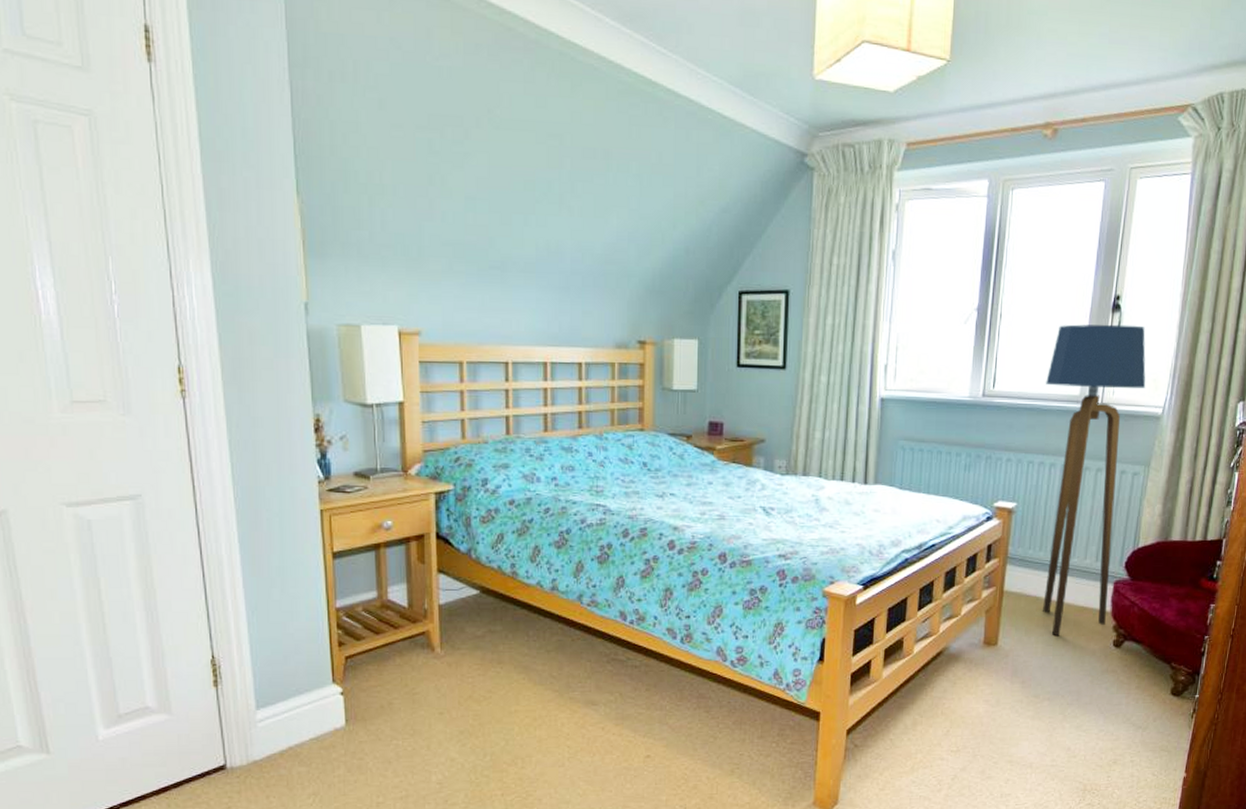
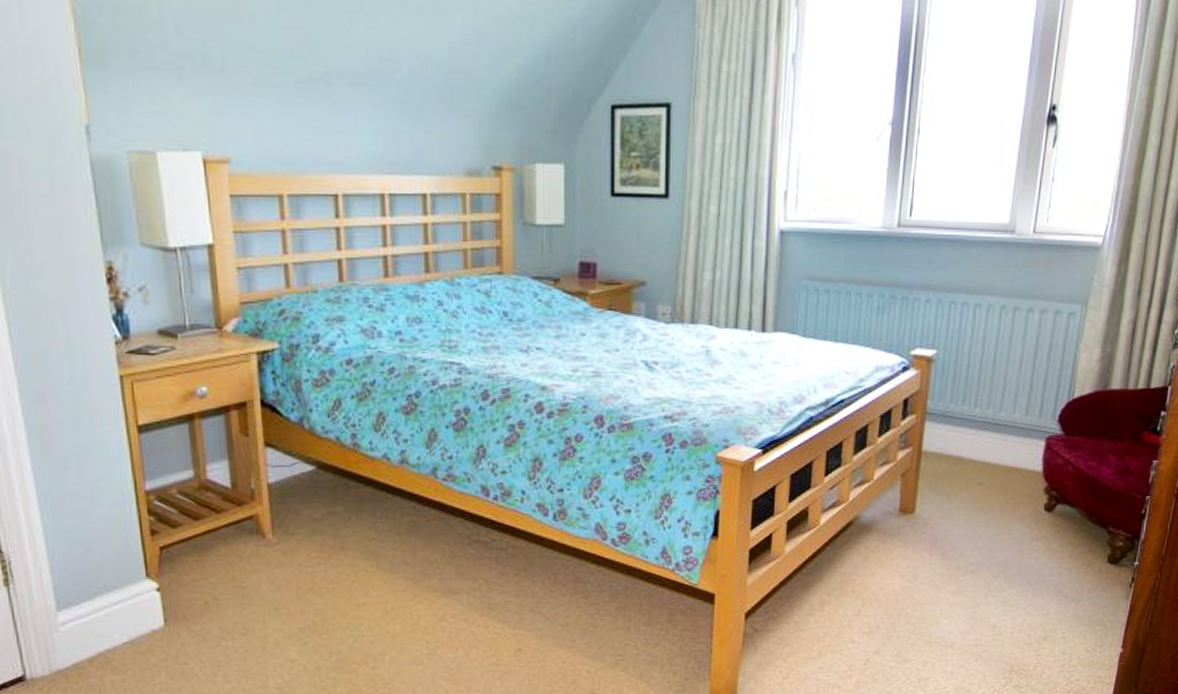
floor lamp: present [1043,324,1146,636] -> none [966,139,1085,501]

